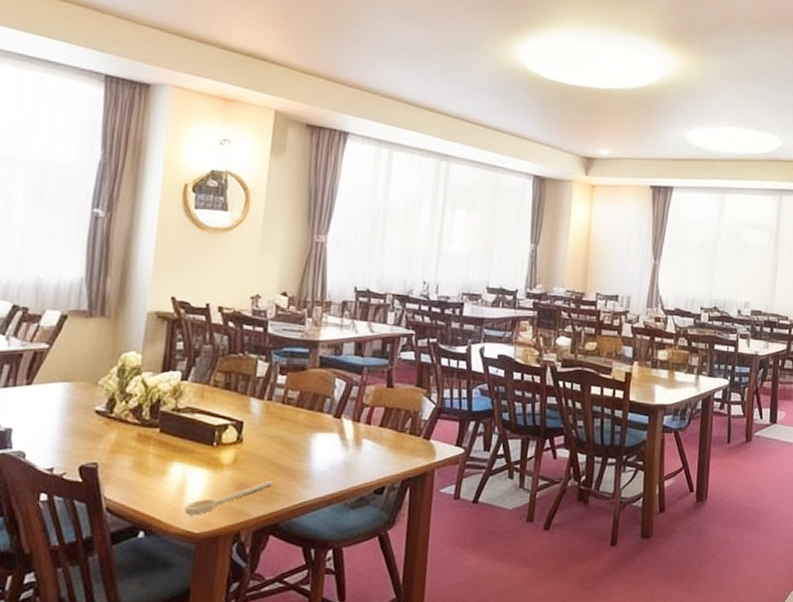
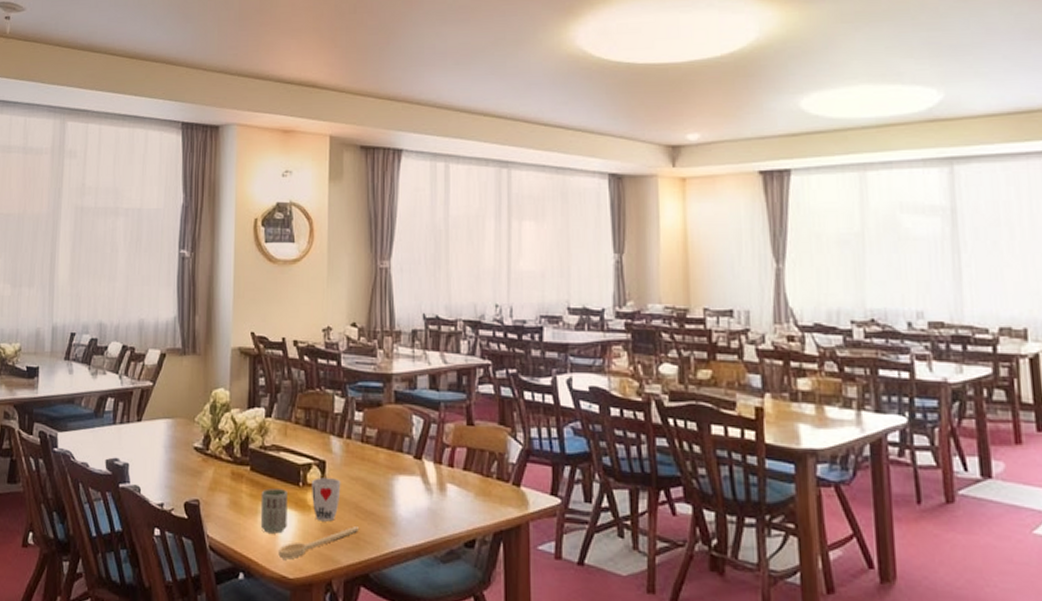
cup: none [166,449,200,492] -> present [260,488,288,534]
cup: none [225,437,258,478] -> present [312,478,341,522]

